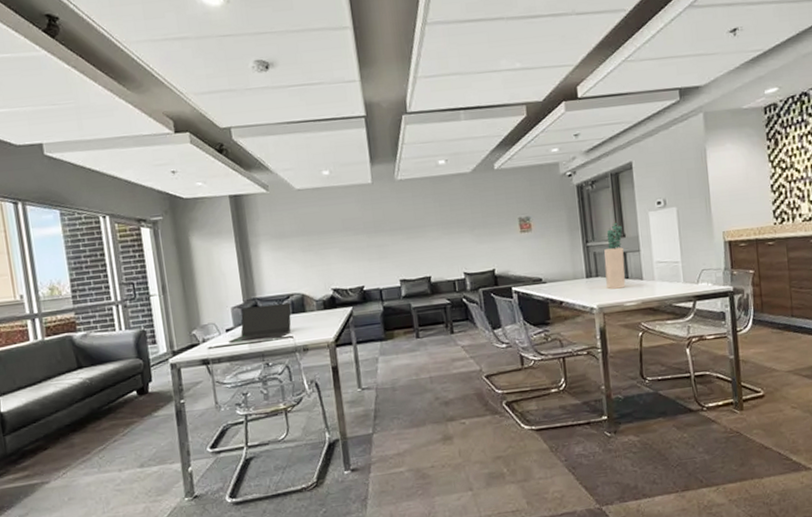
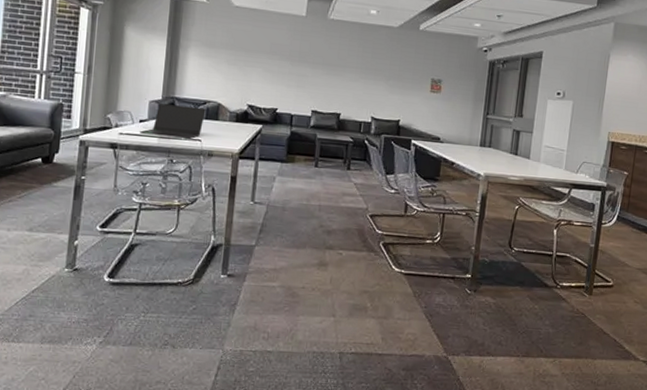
vase: present [604,221,626,290] -> none [496,101,522,163]

